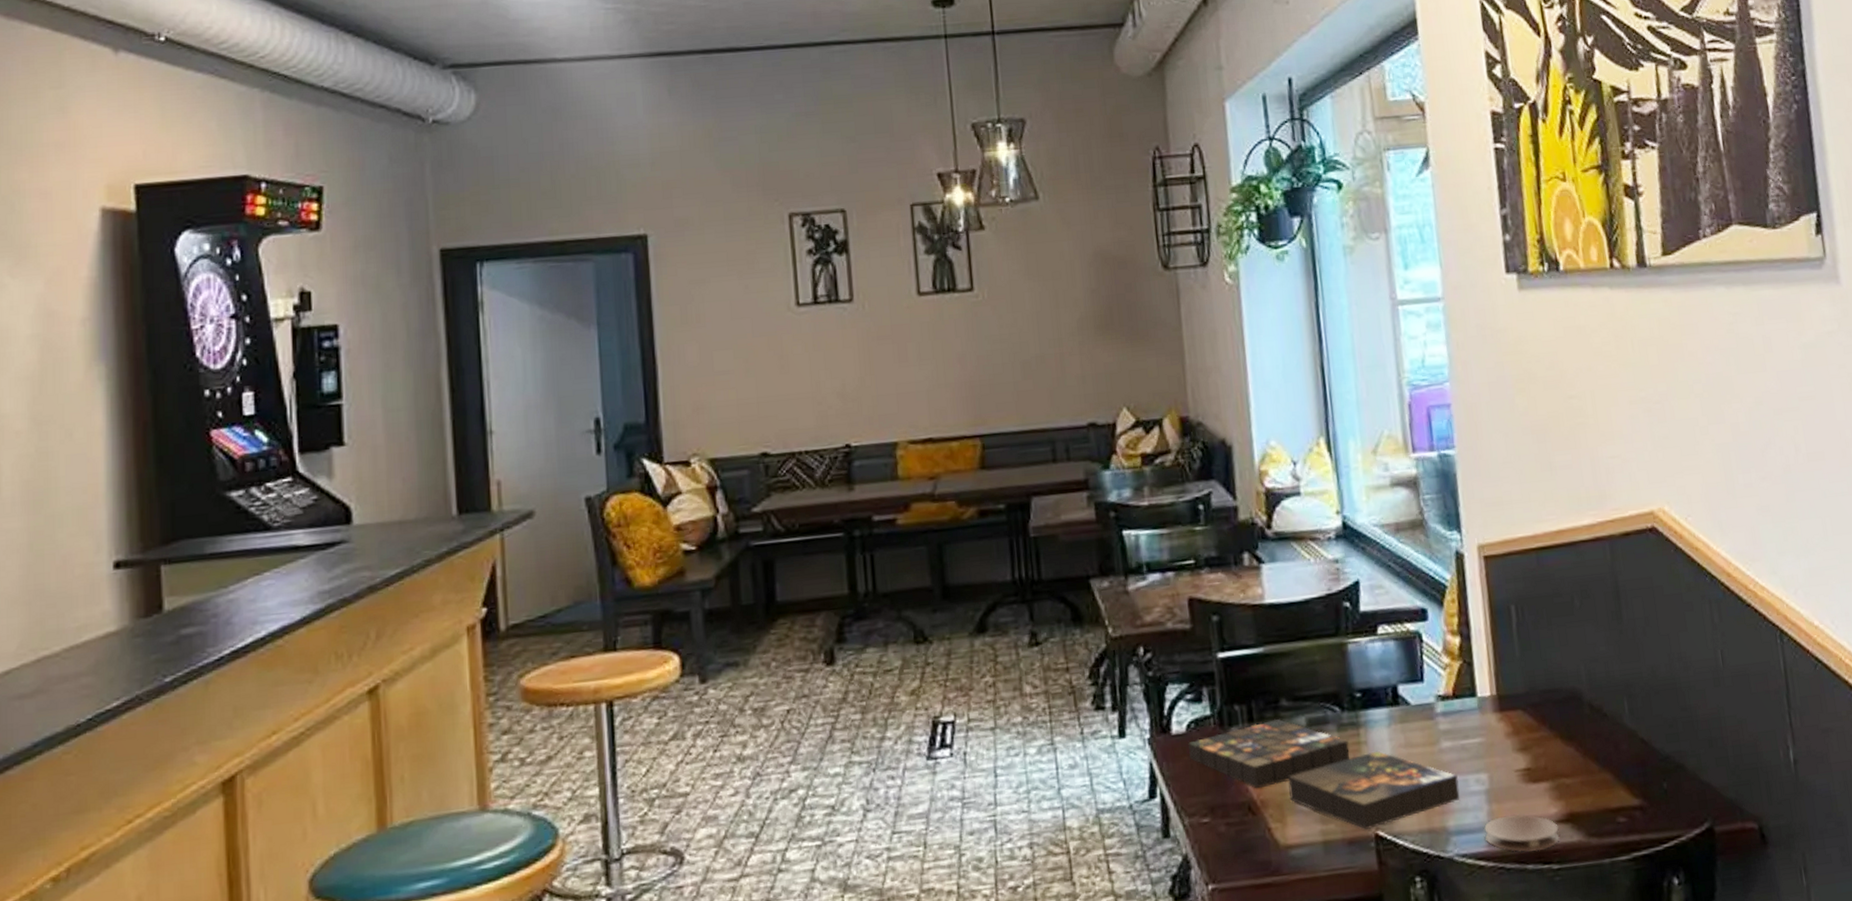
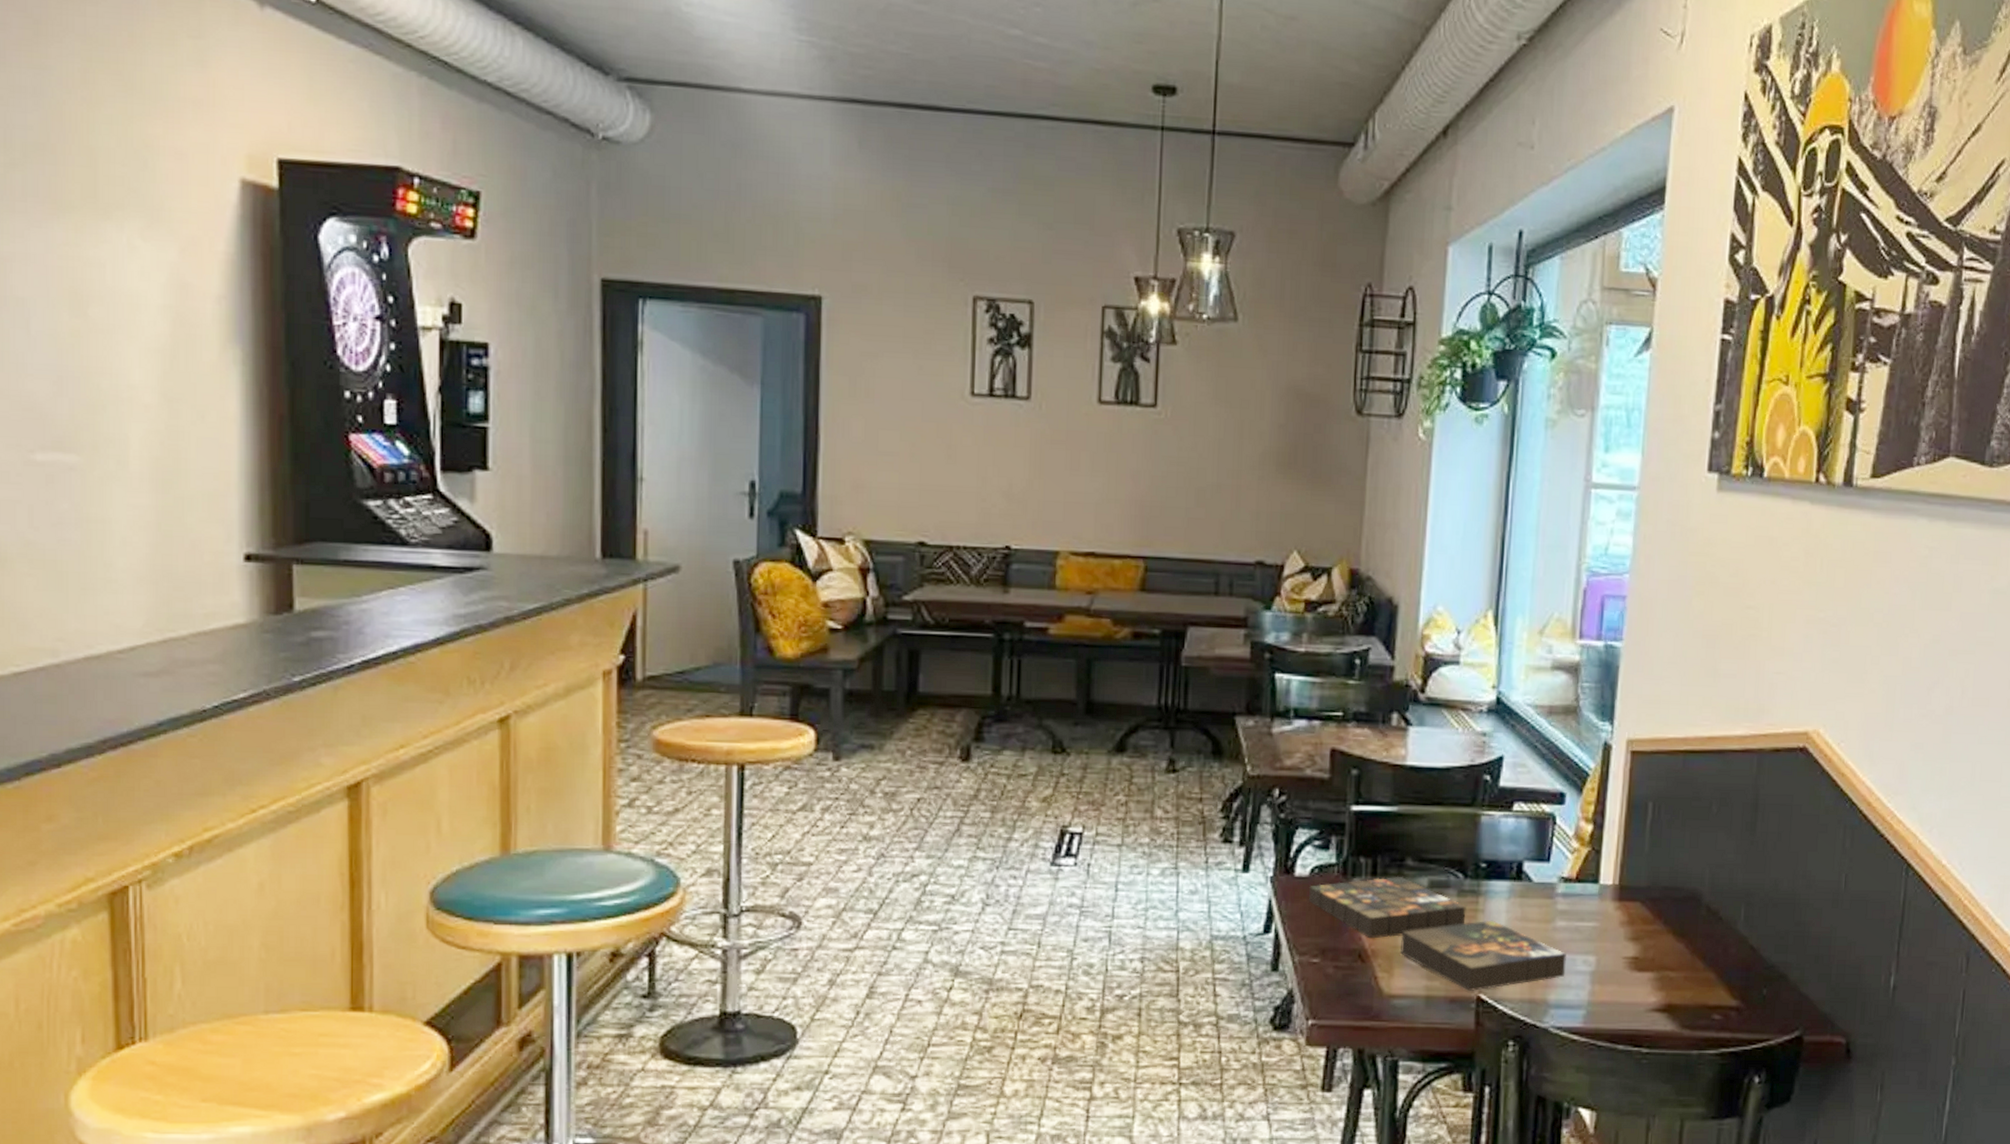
coaster: present [1484,815,1560,852] -> none [1583,998,1655,1034]

